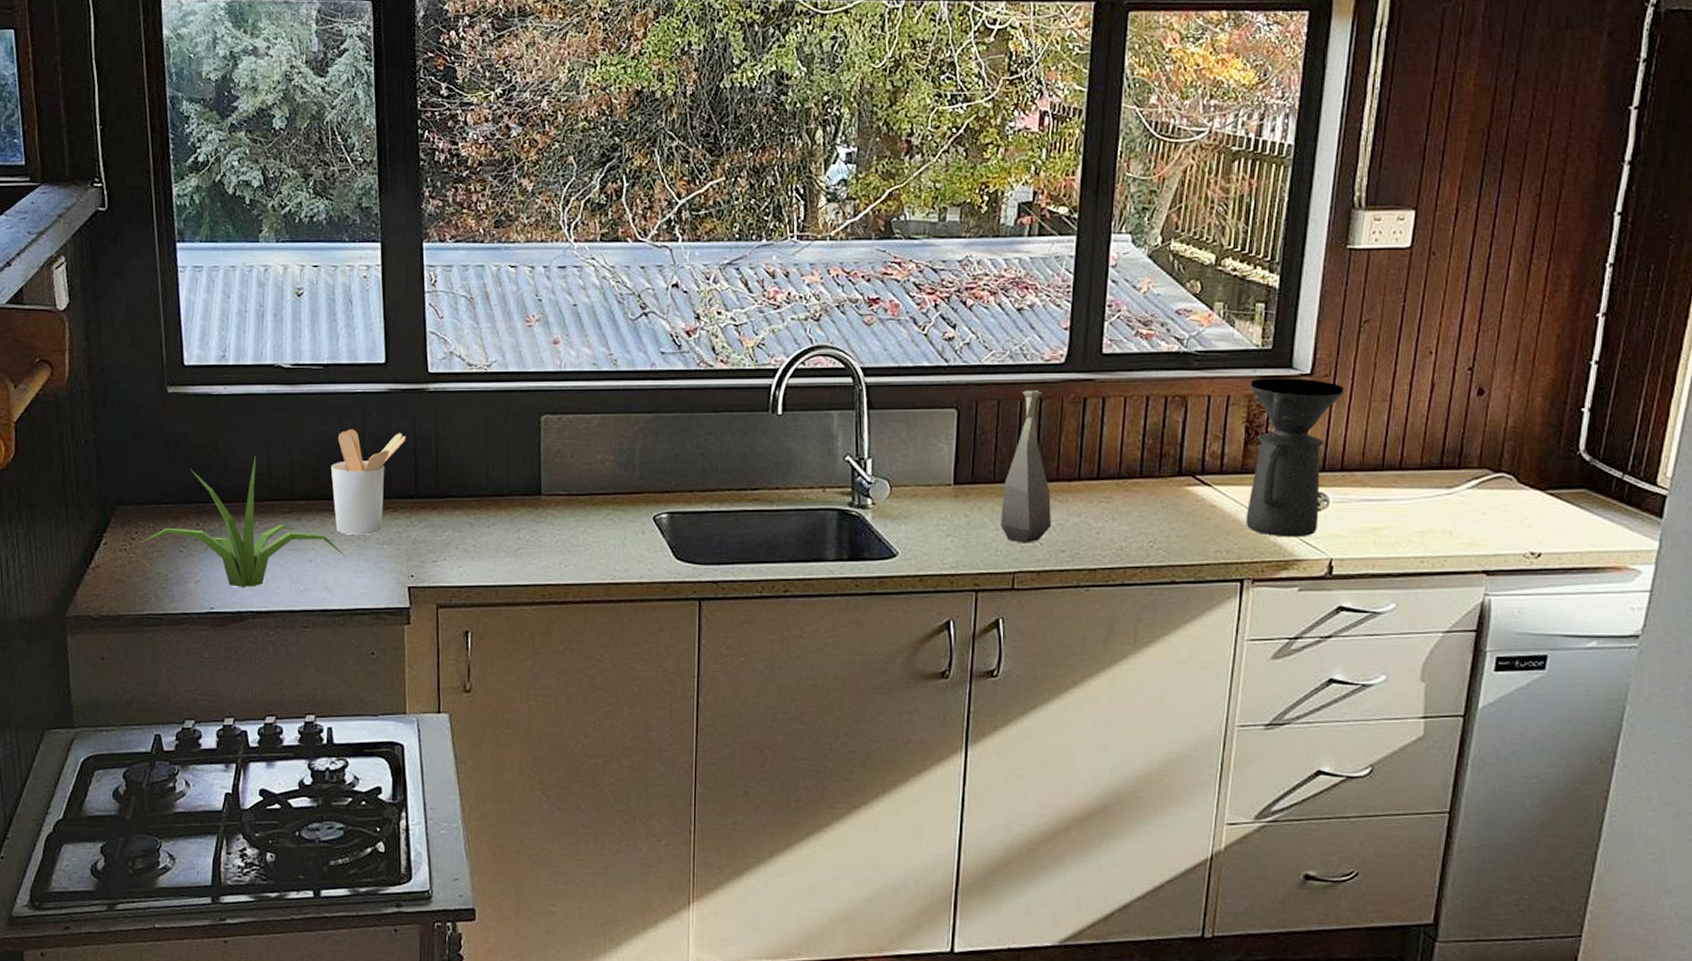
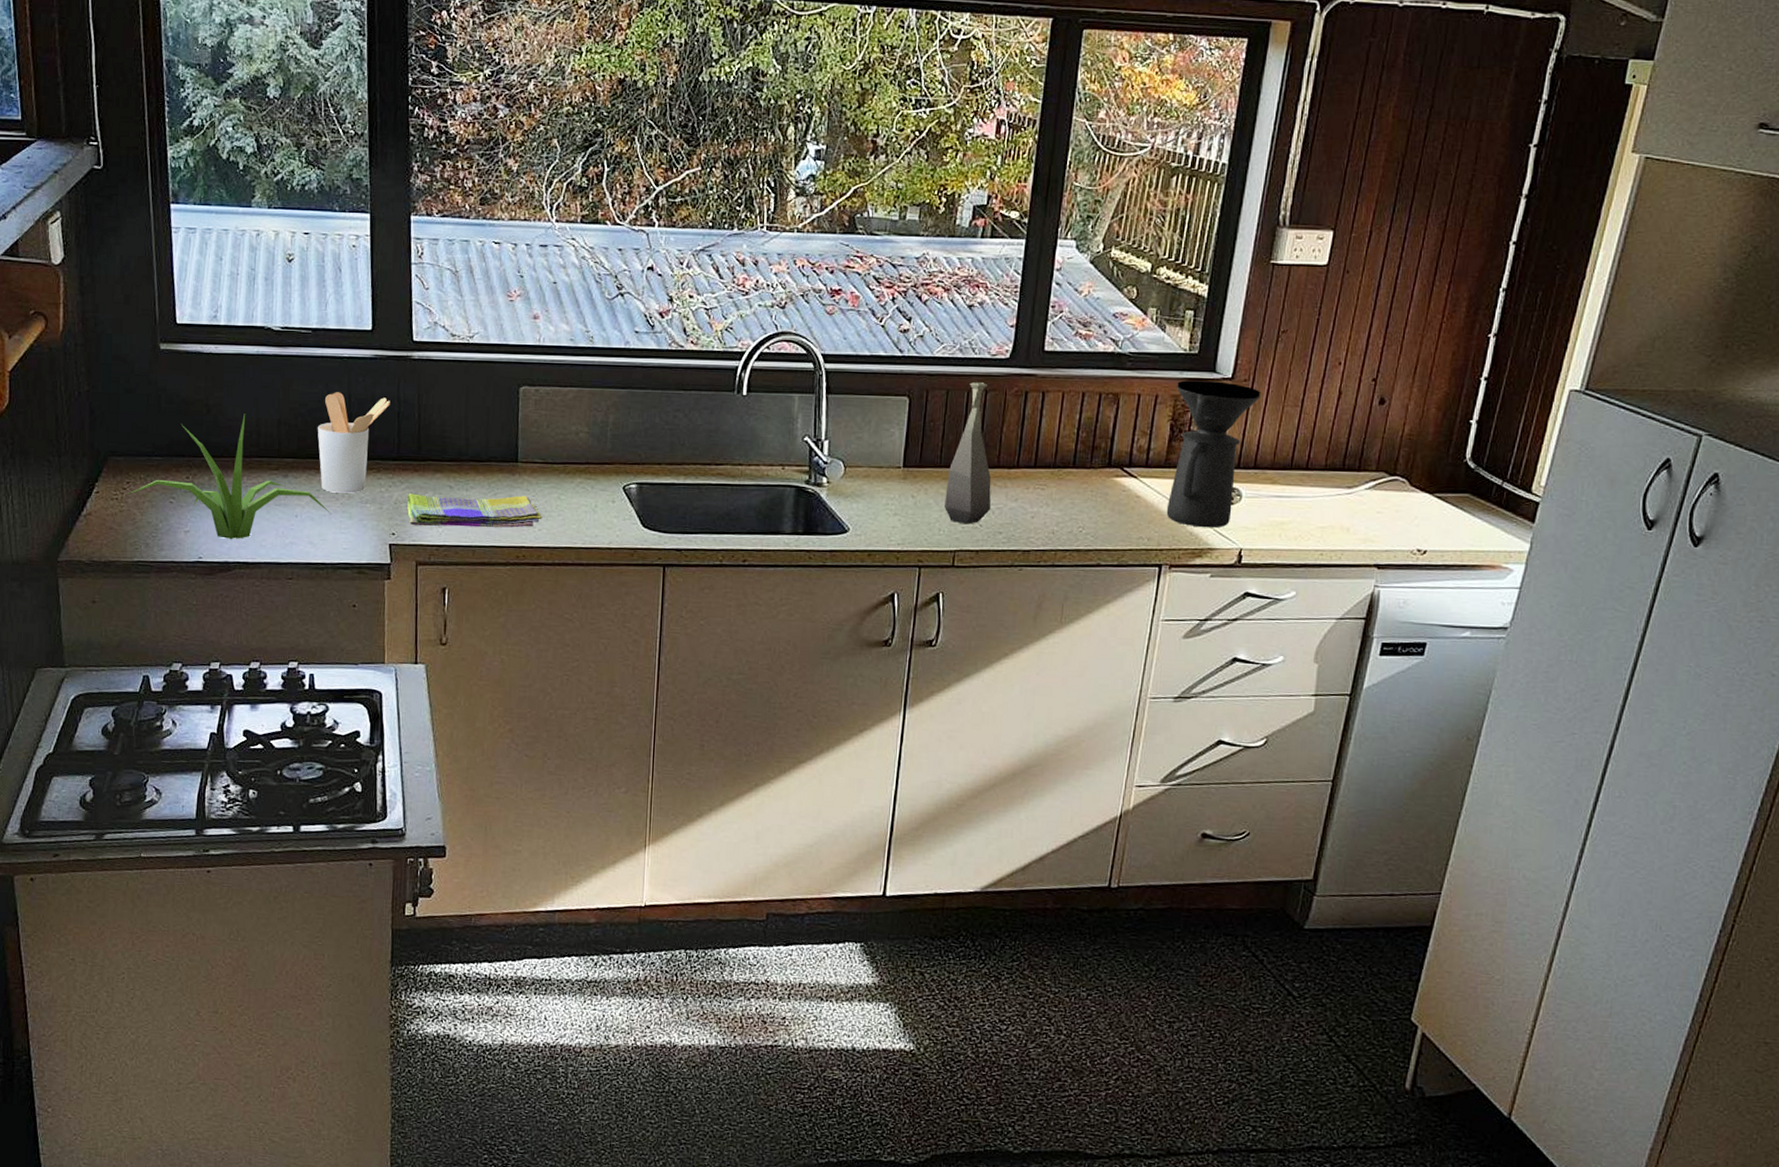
dish towel: none [425,530,569,567] -> present [406,493,543,528]

